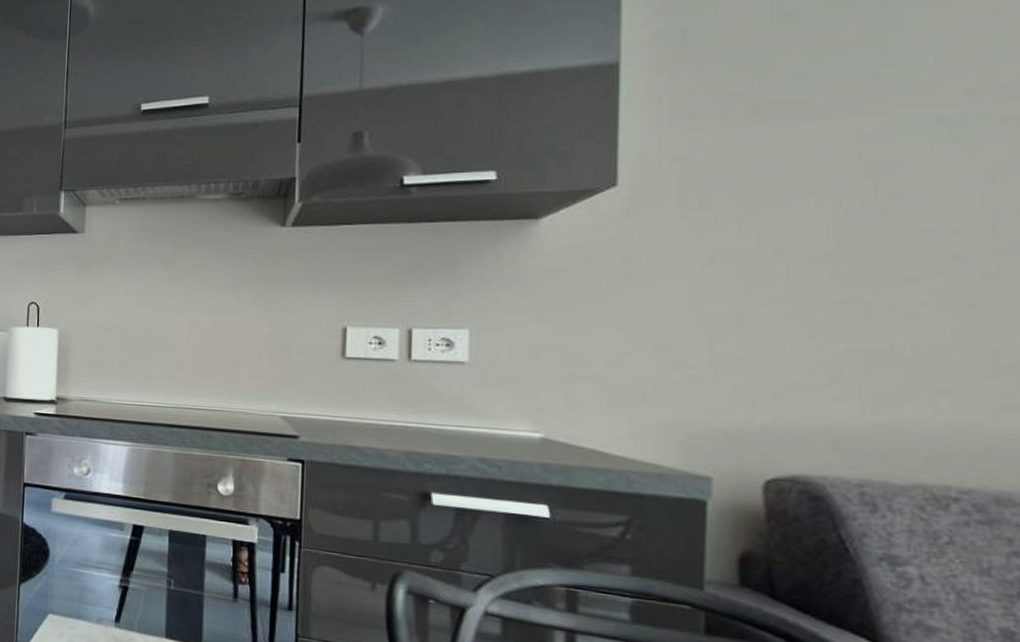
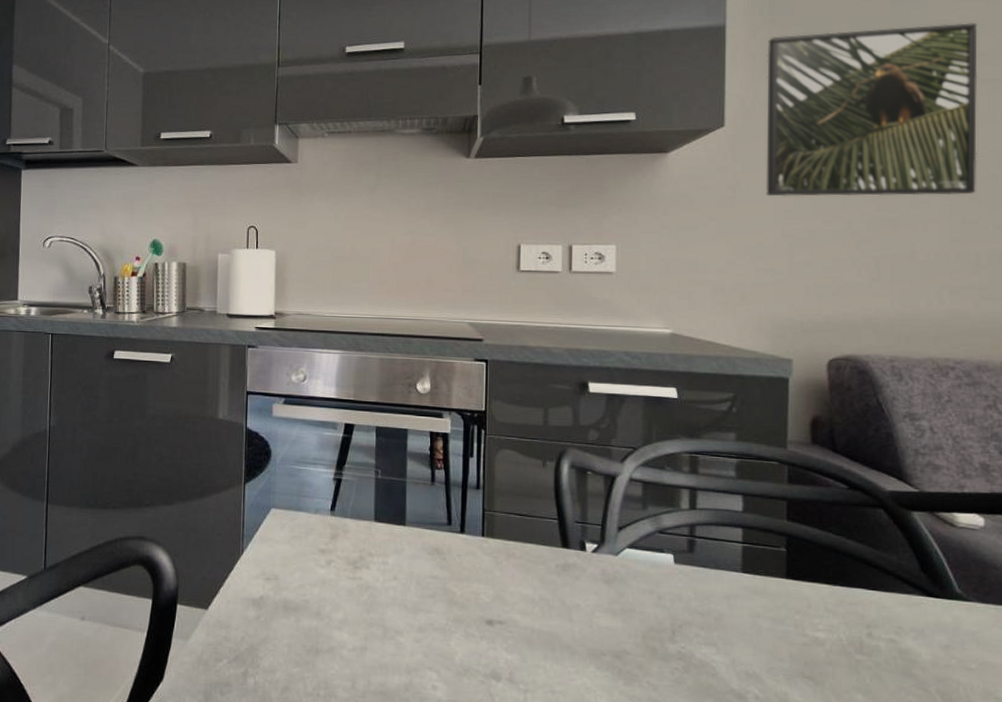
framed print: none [675,45,996,273] -> present [766,23,978,197]

